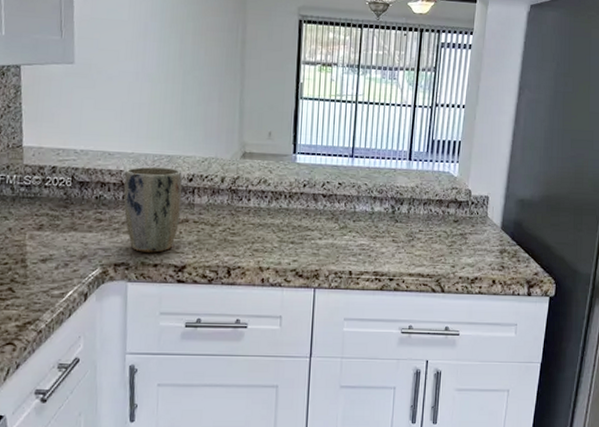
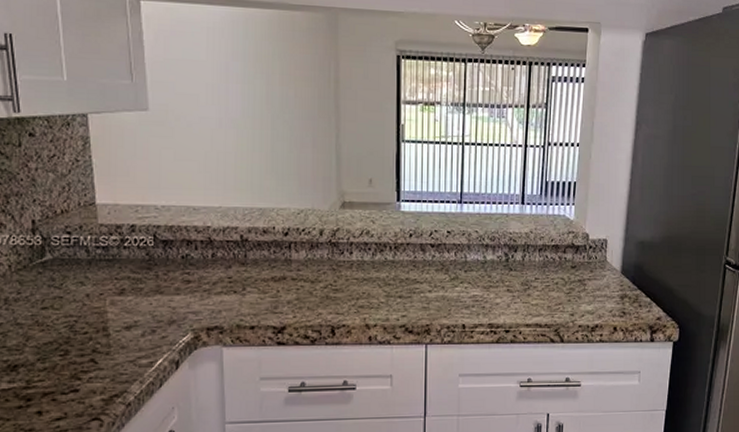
plant pot: present [123,166,182,253] -> none [213,221,278,314]

